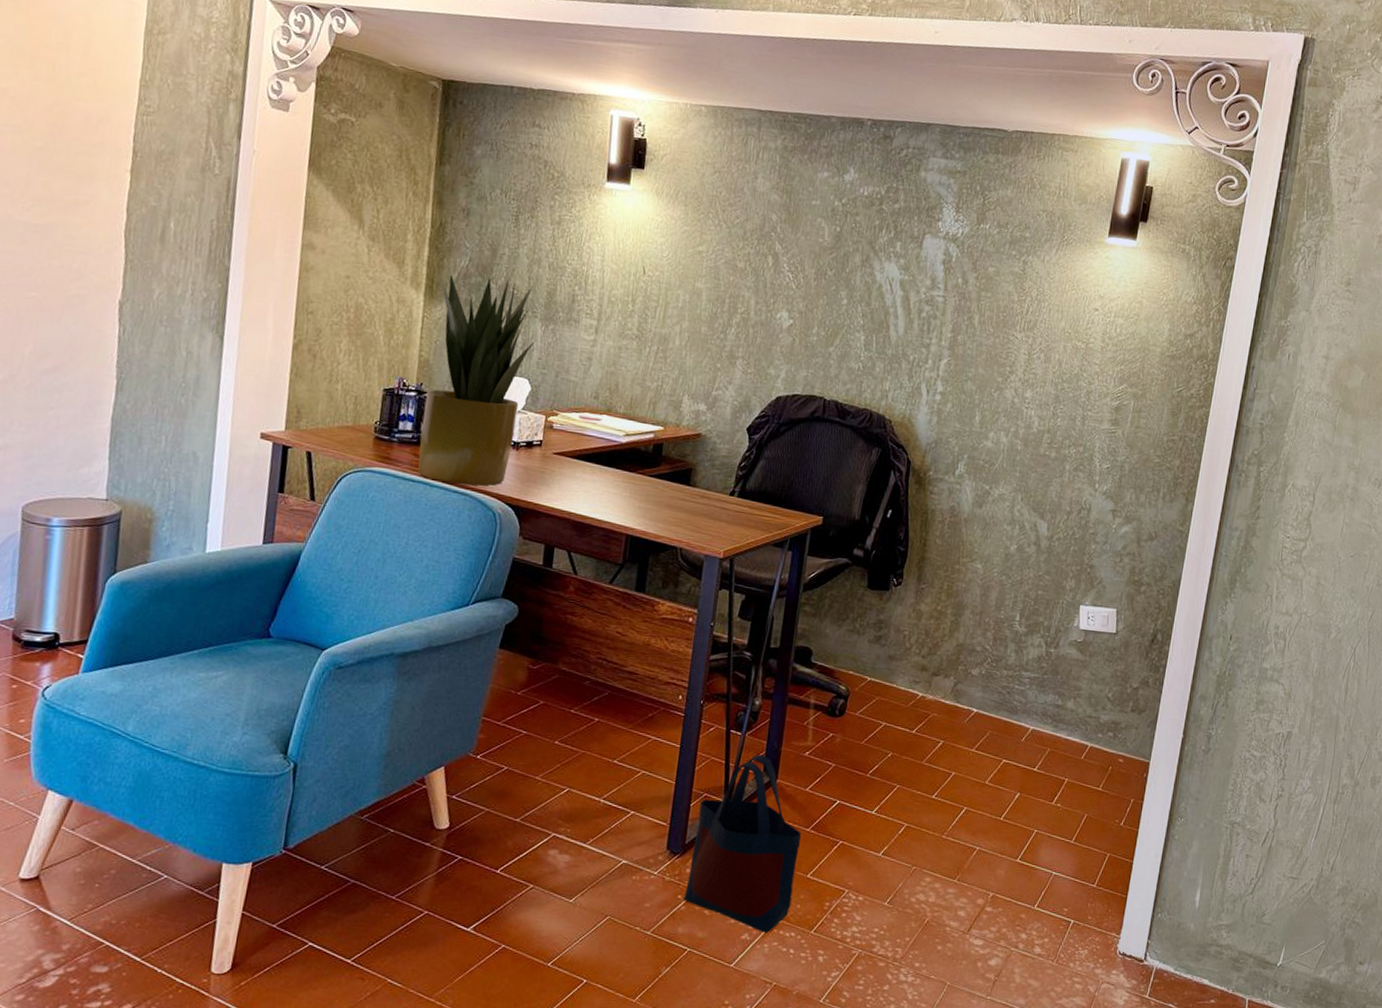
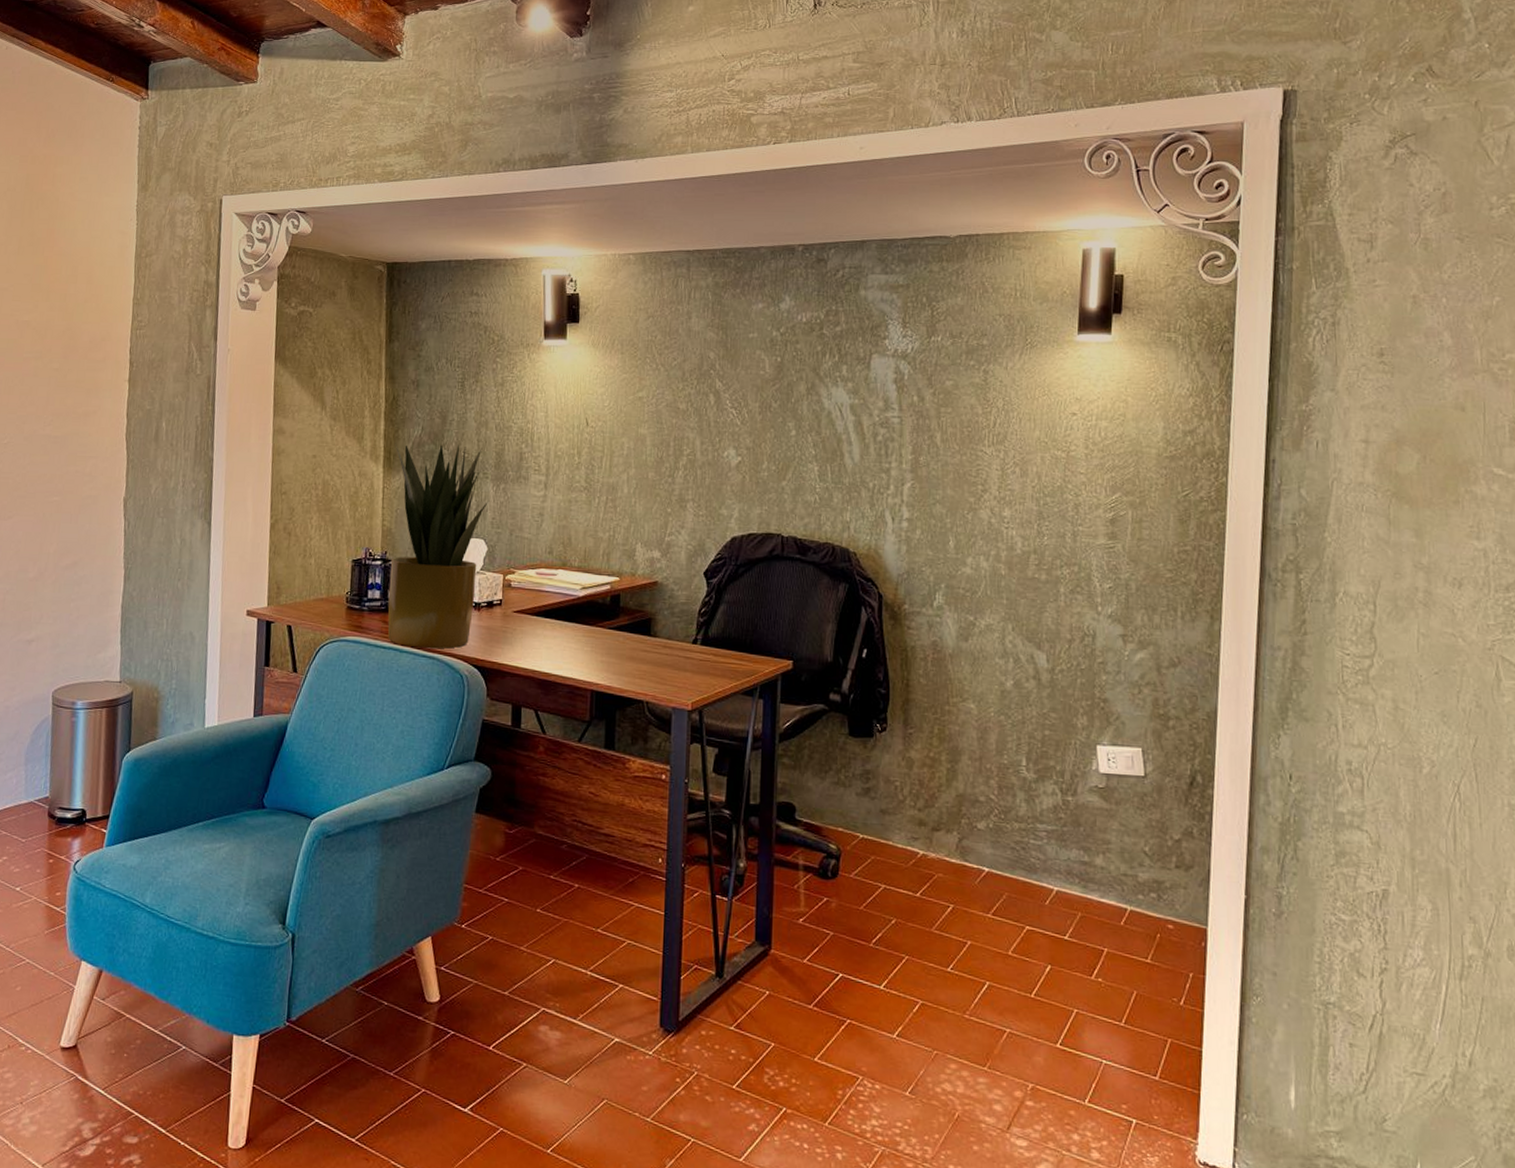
tote bag: present [683,754,802,934] -> none [682,922,804,1125]

